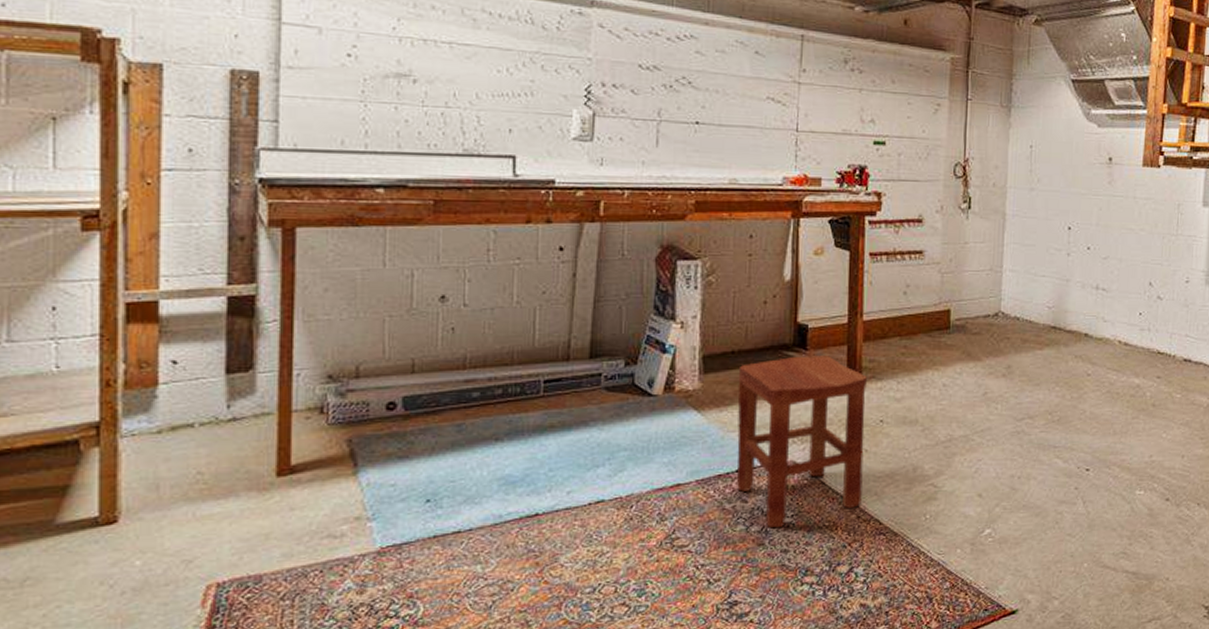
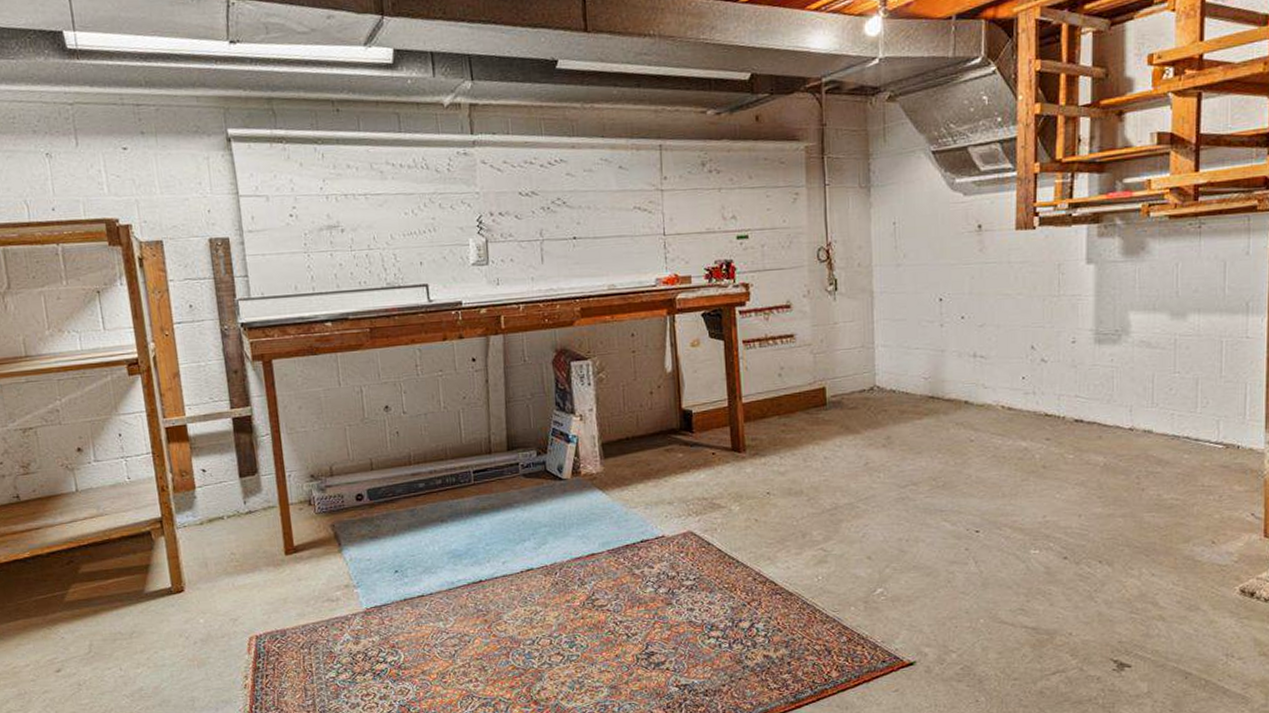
stool: present [737,356,868,528] -> none [634,437,756,590]

